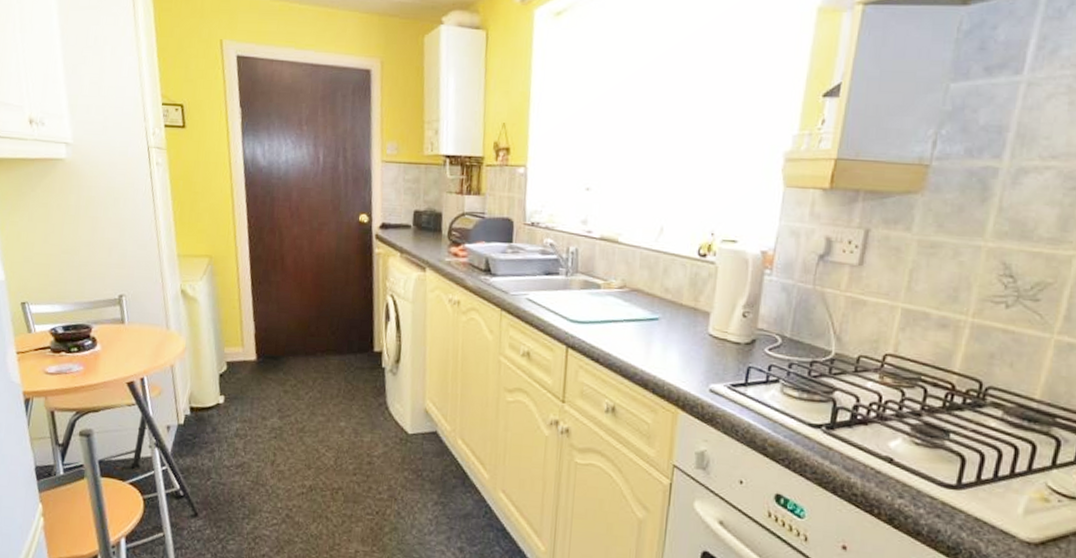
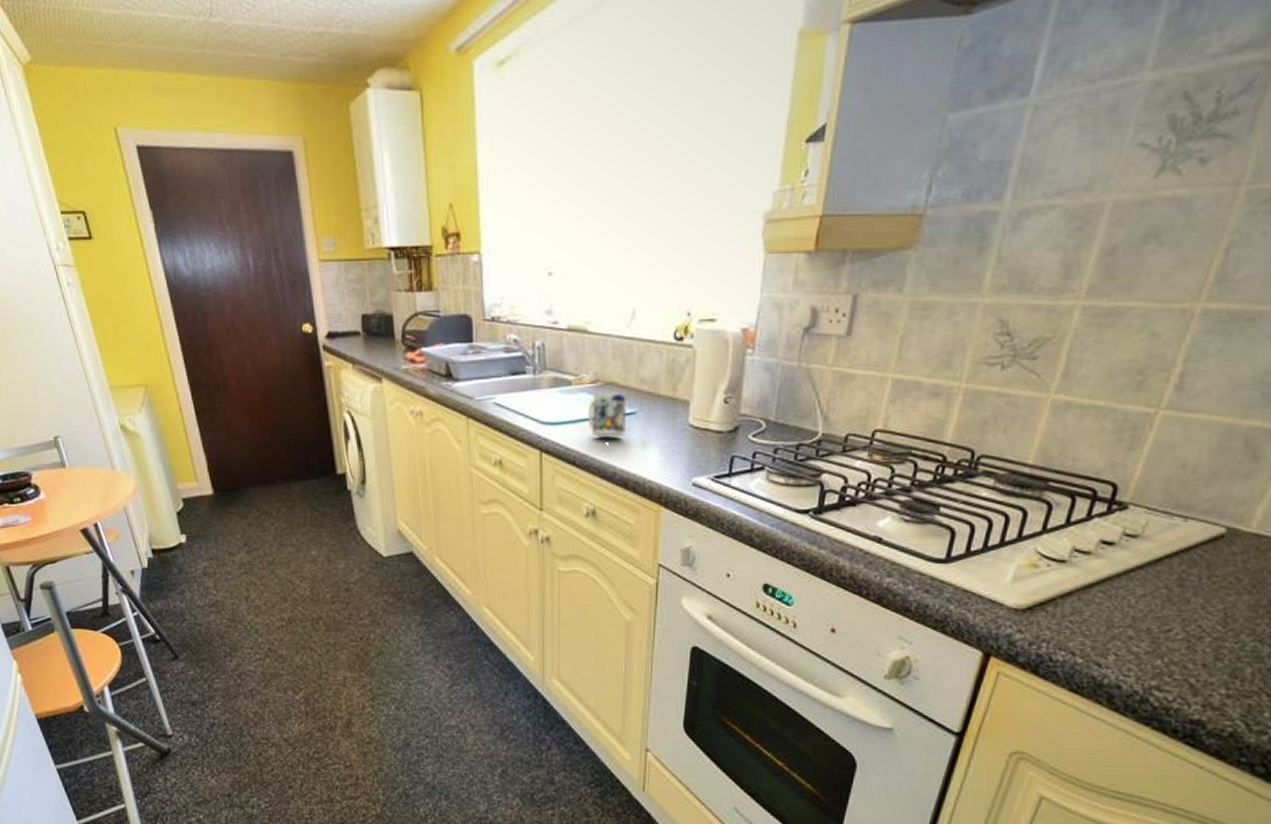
mug: none [613,297,651,340] -> present [588,392,626,436]

